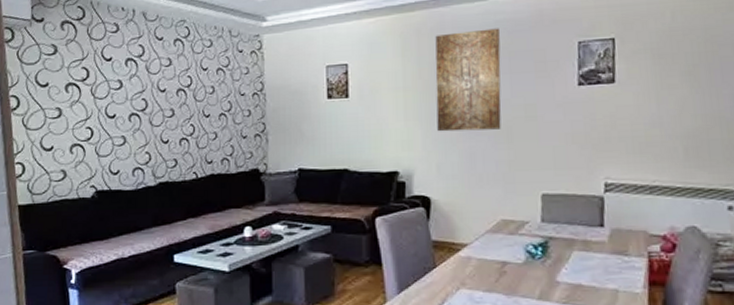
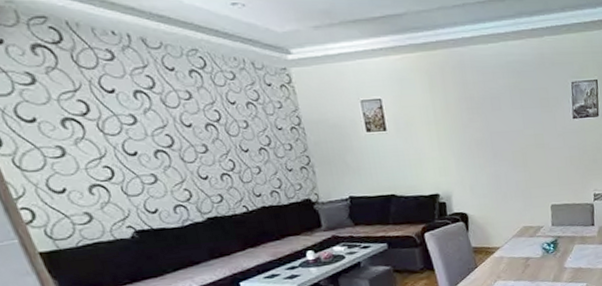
wall art: present [435,28,502,132] -> none [457,68,518,159]

